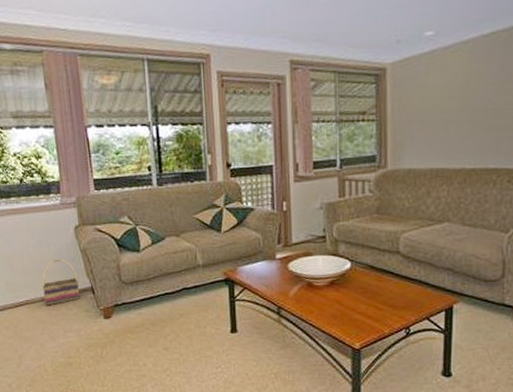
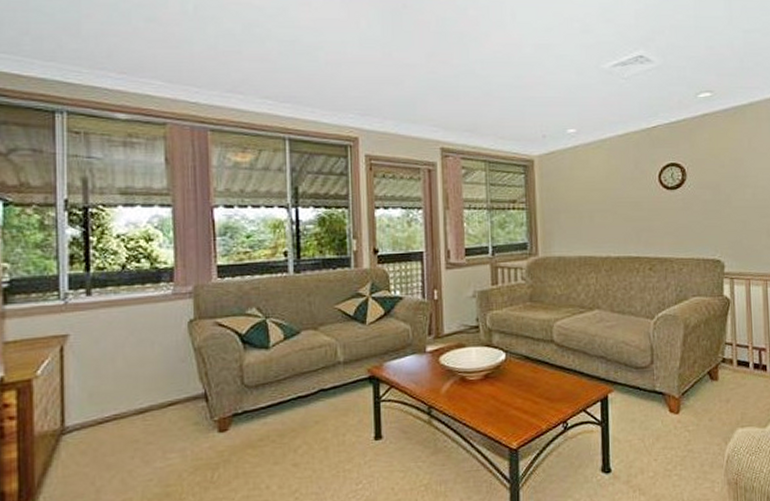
basket: present [41,259,80,306] -> none [137,361,188,420]

